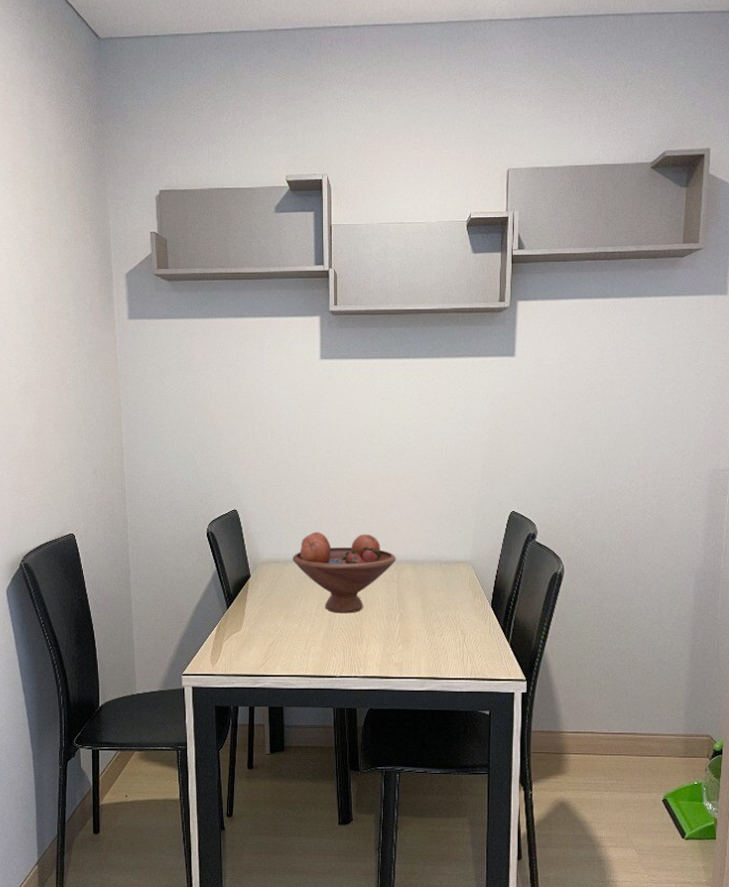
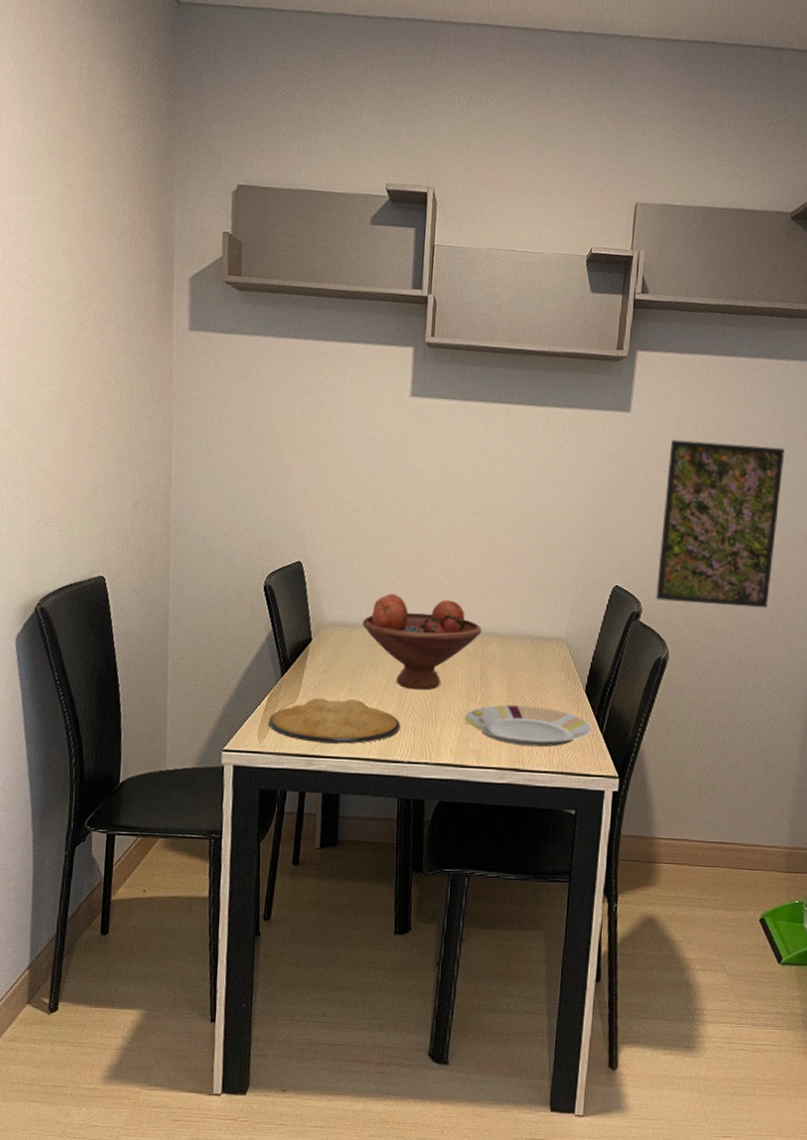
plate: none [218,625,331,664] -> present [268,698,401,744]
plate: none [386,622,500,657] -> present [464,704,593,747]
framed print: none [549,377,659,522] -> present [656,439,785,608]

